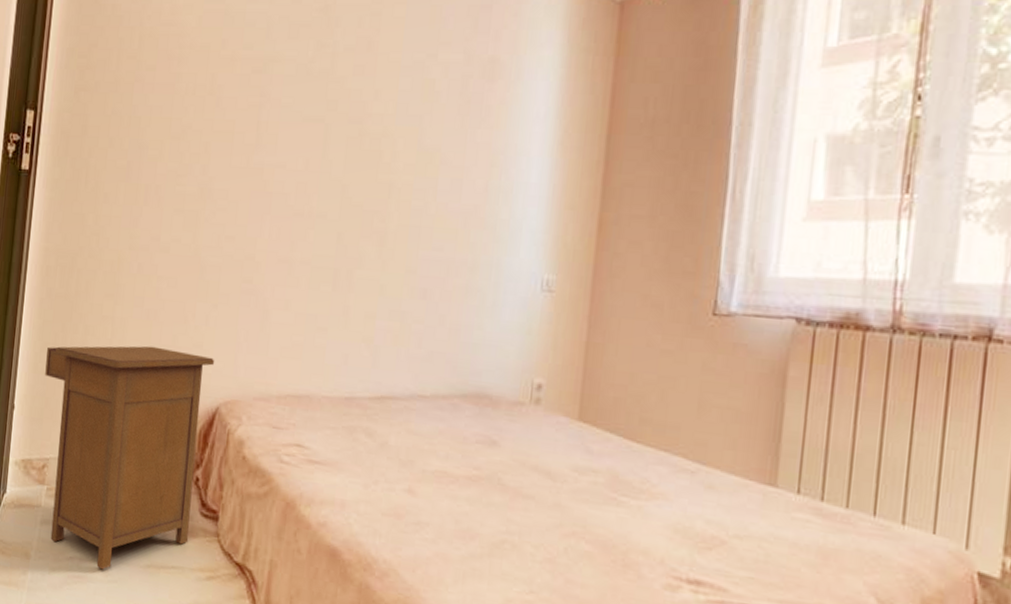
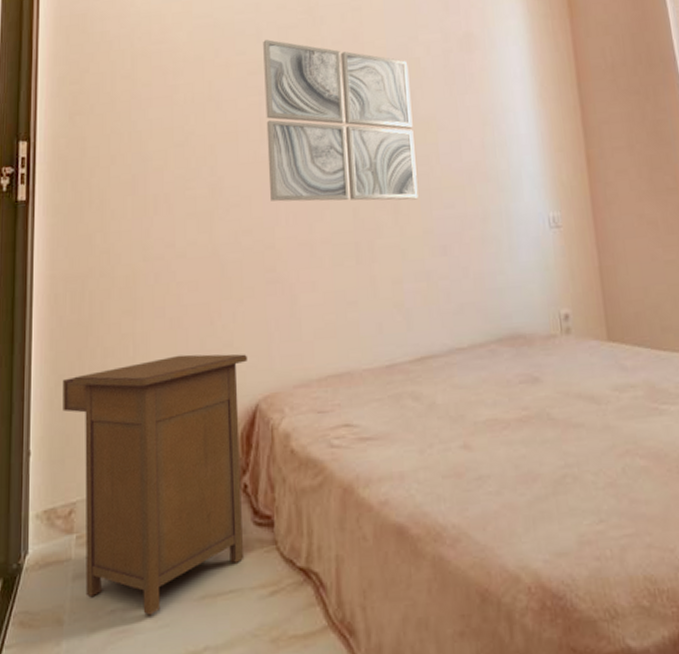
wall art: none [257,36,422,235] -> present [263,39,418,202]

